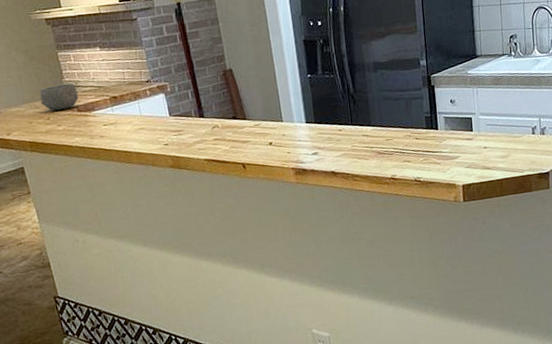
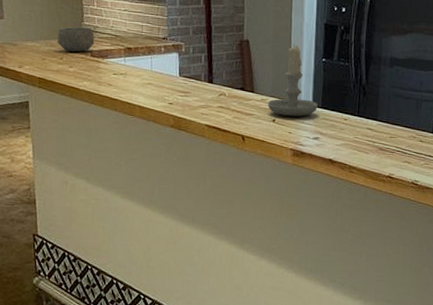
candle: none [261,64,311,137] -> present [267,43,318,117]

